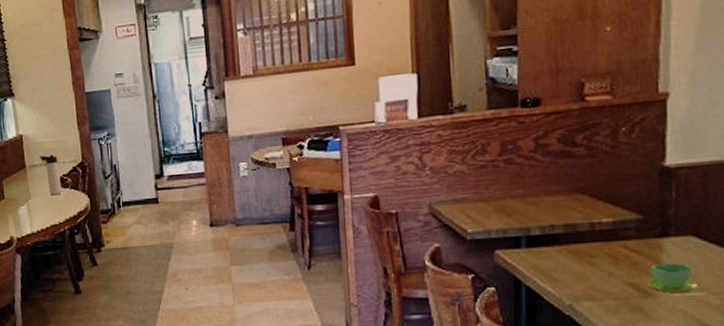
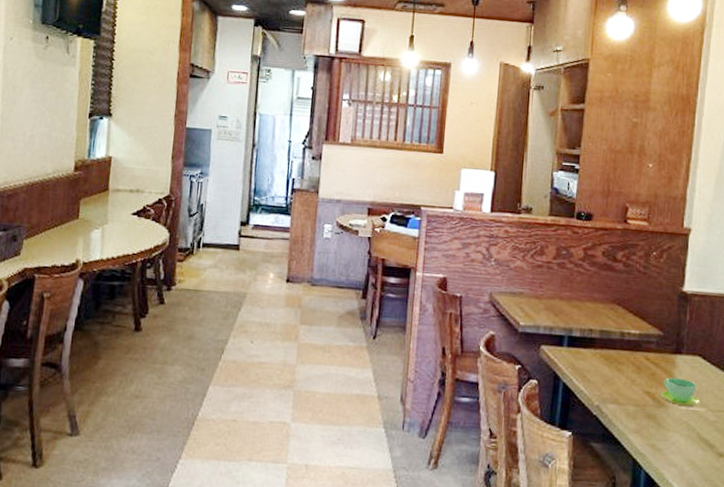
thermos bottle: present [39,155,62,196] -> none [124,182,144,225]

